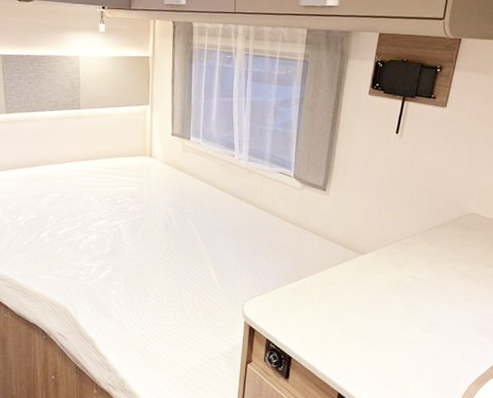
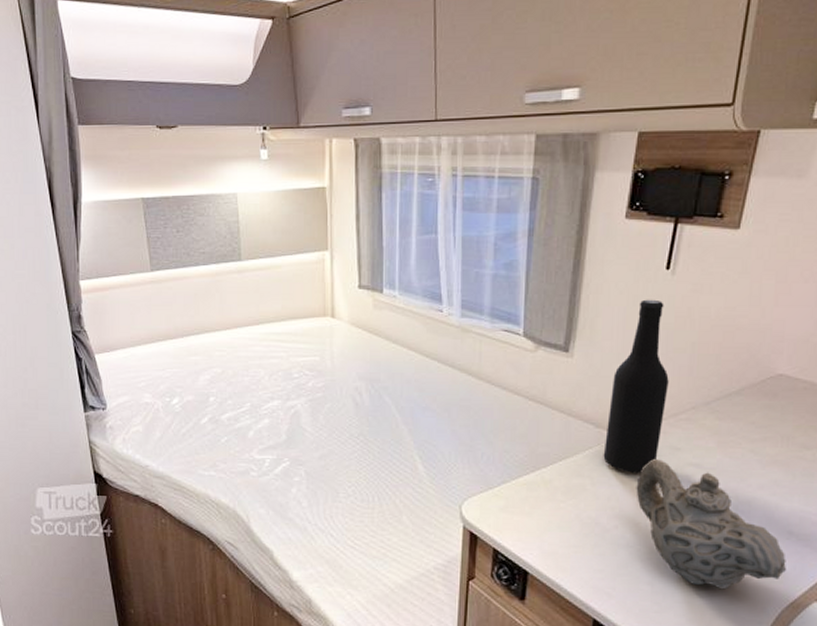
bottle: none [348,154,396,284] -> present [603,299,669,474]
teapot: none [371,273,473,370] -> present [636,459,786,590]

